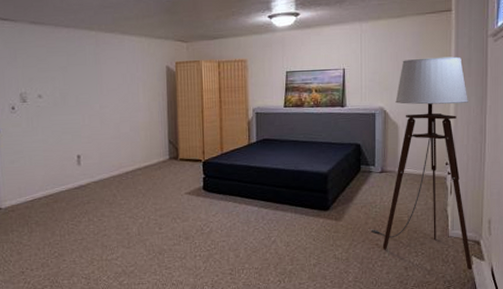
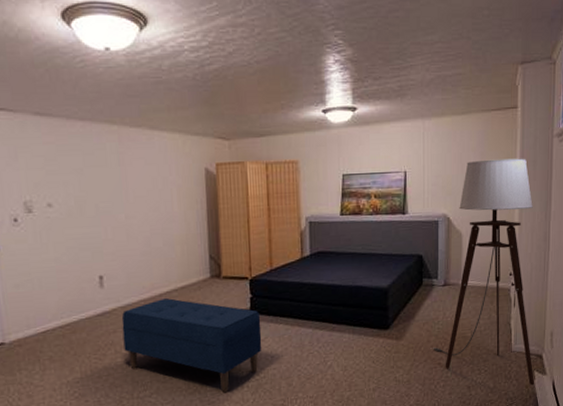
bench: none [94,176,213,260] -> present [121,298,262,393]

